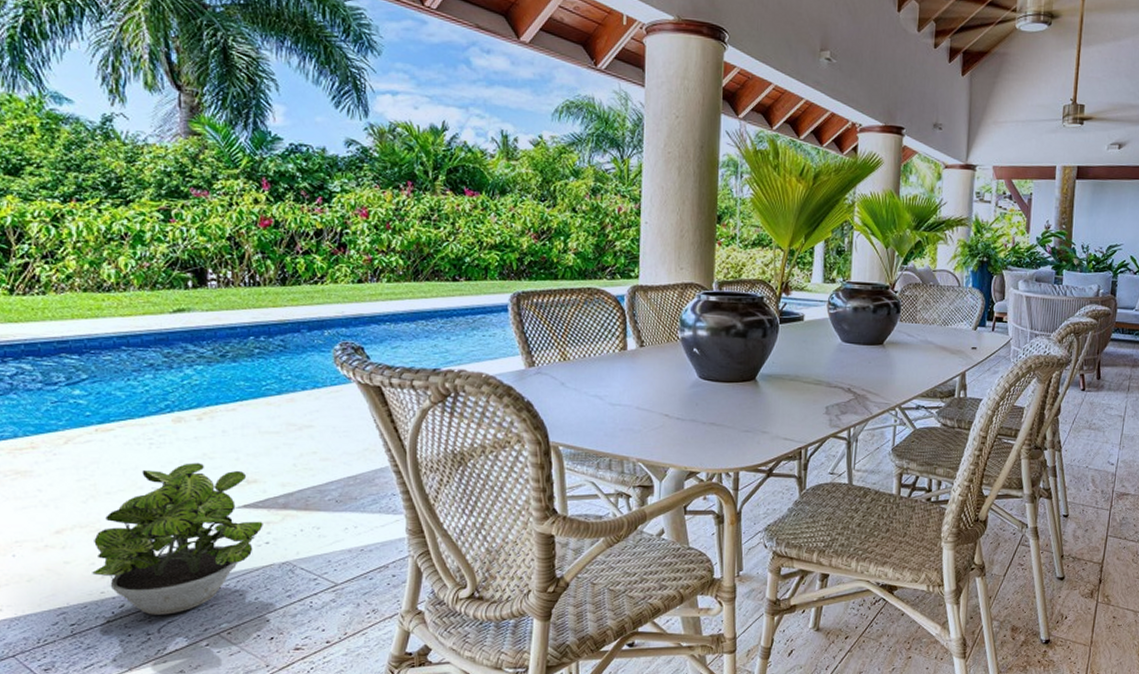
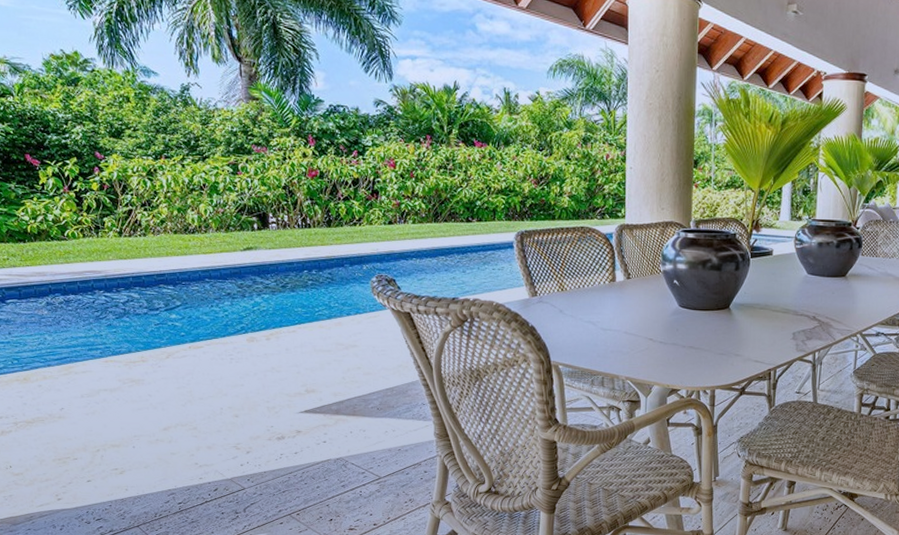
potted plant: present [92,462,263,615] -> none [192,375,321,498]

